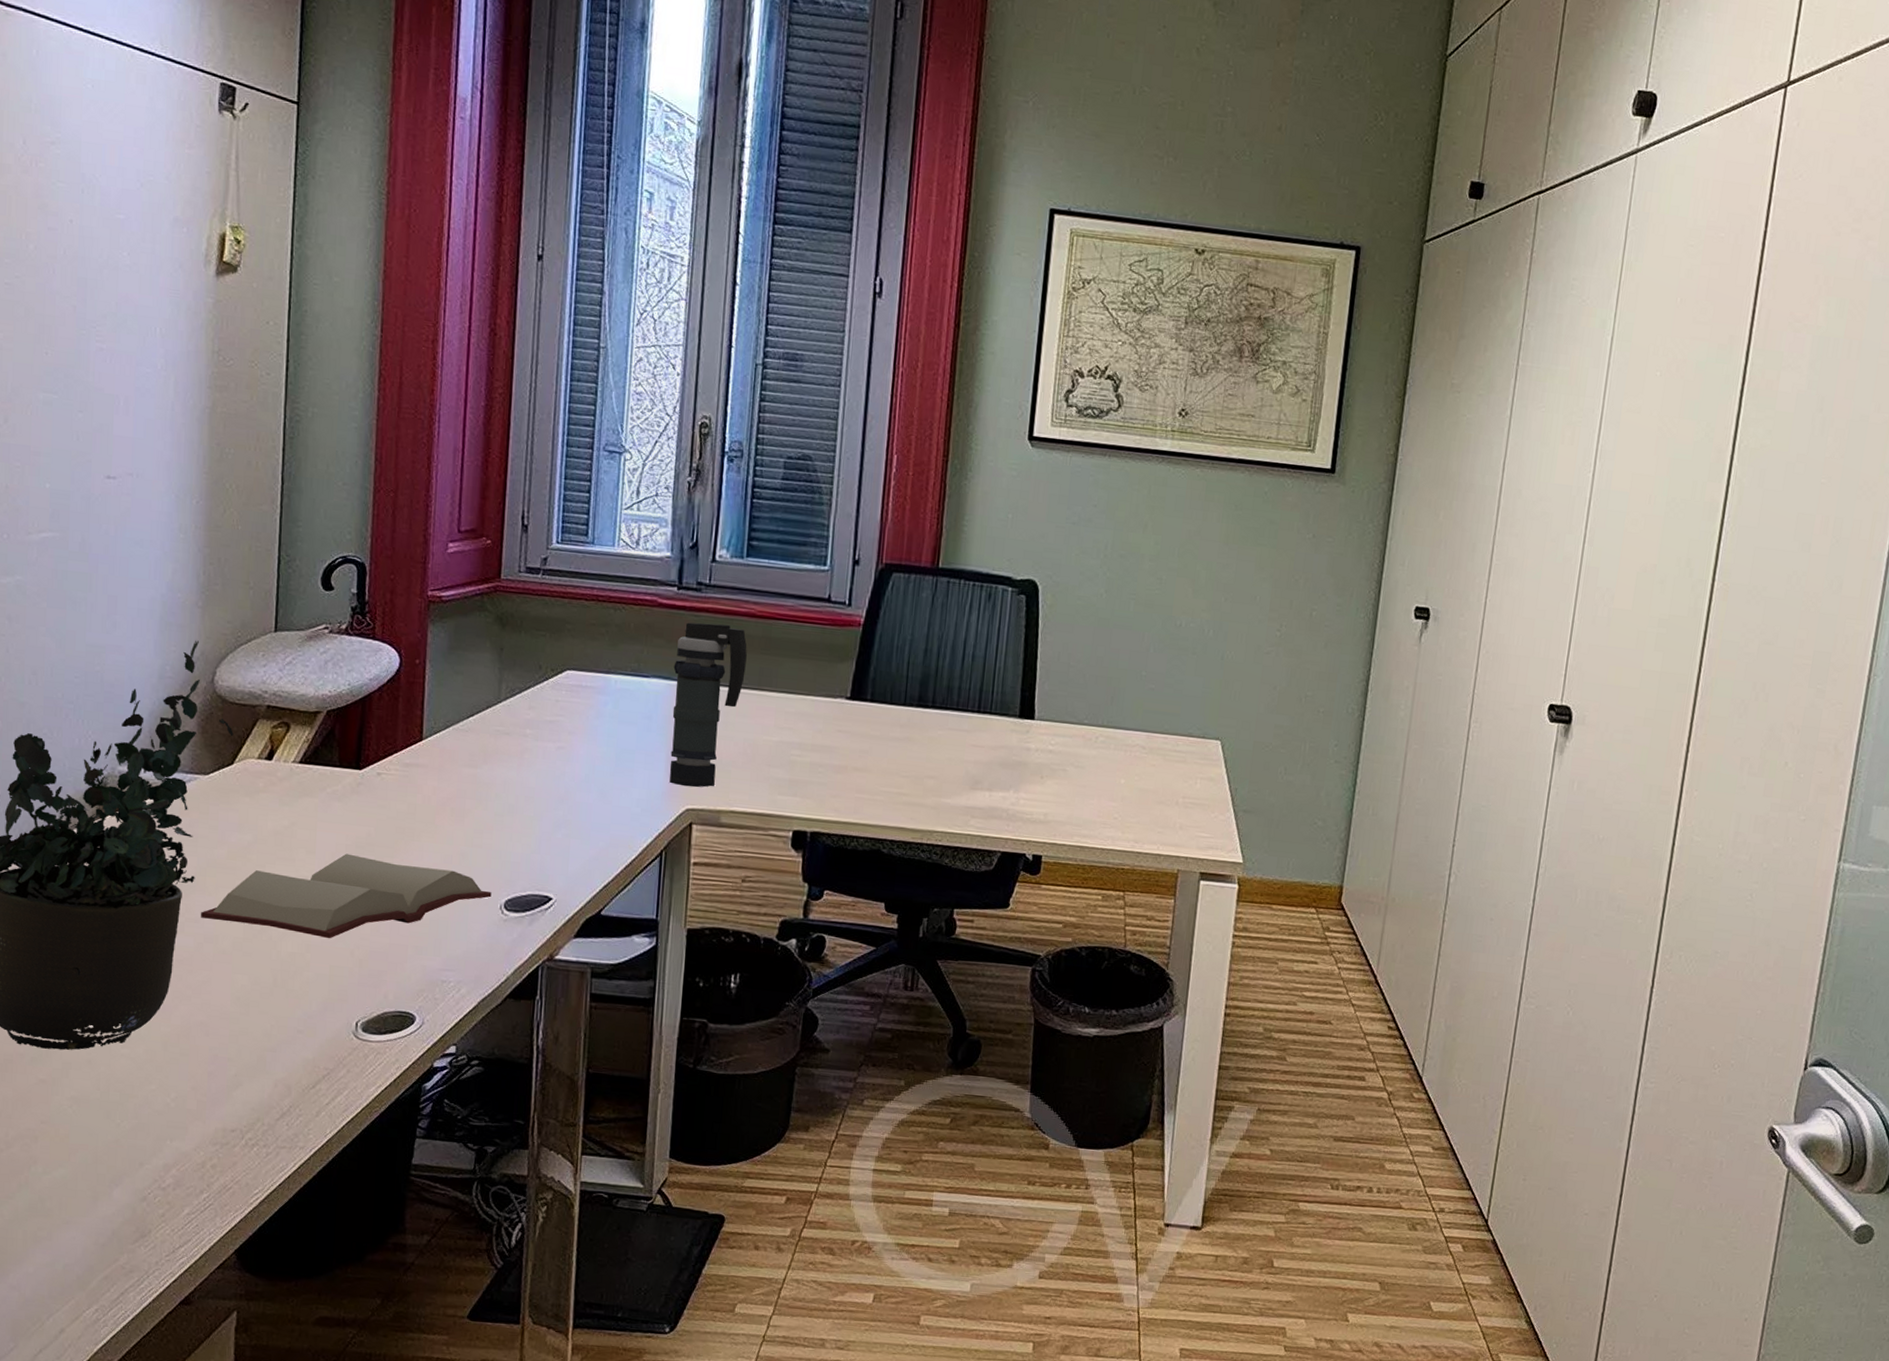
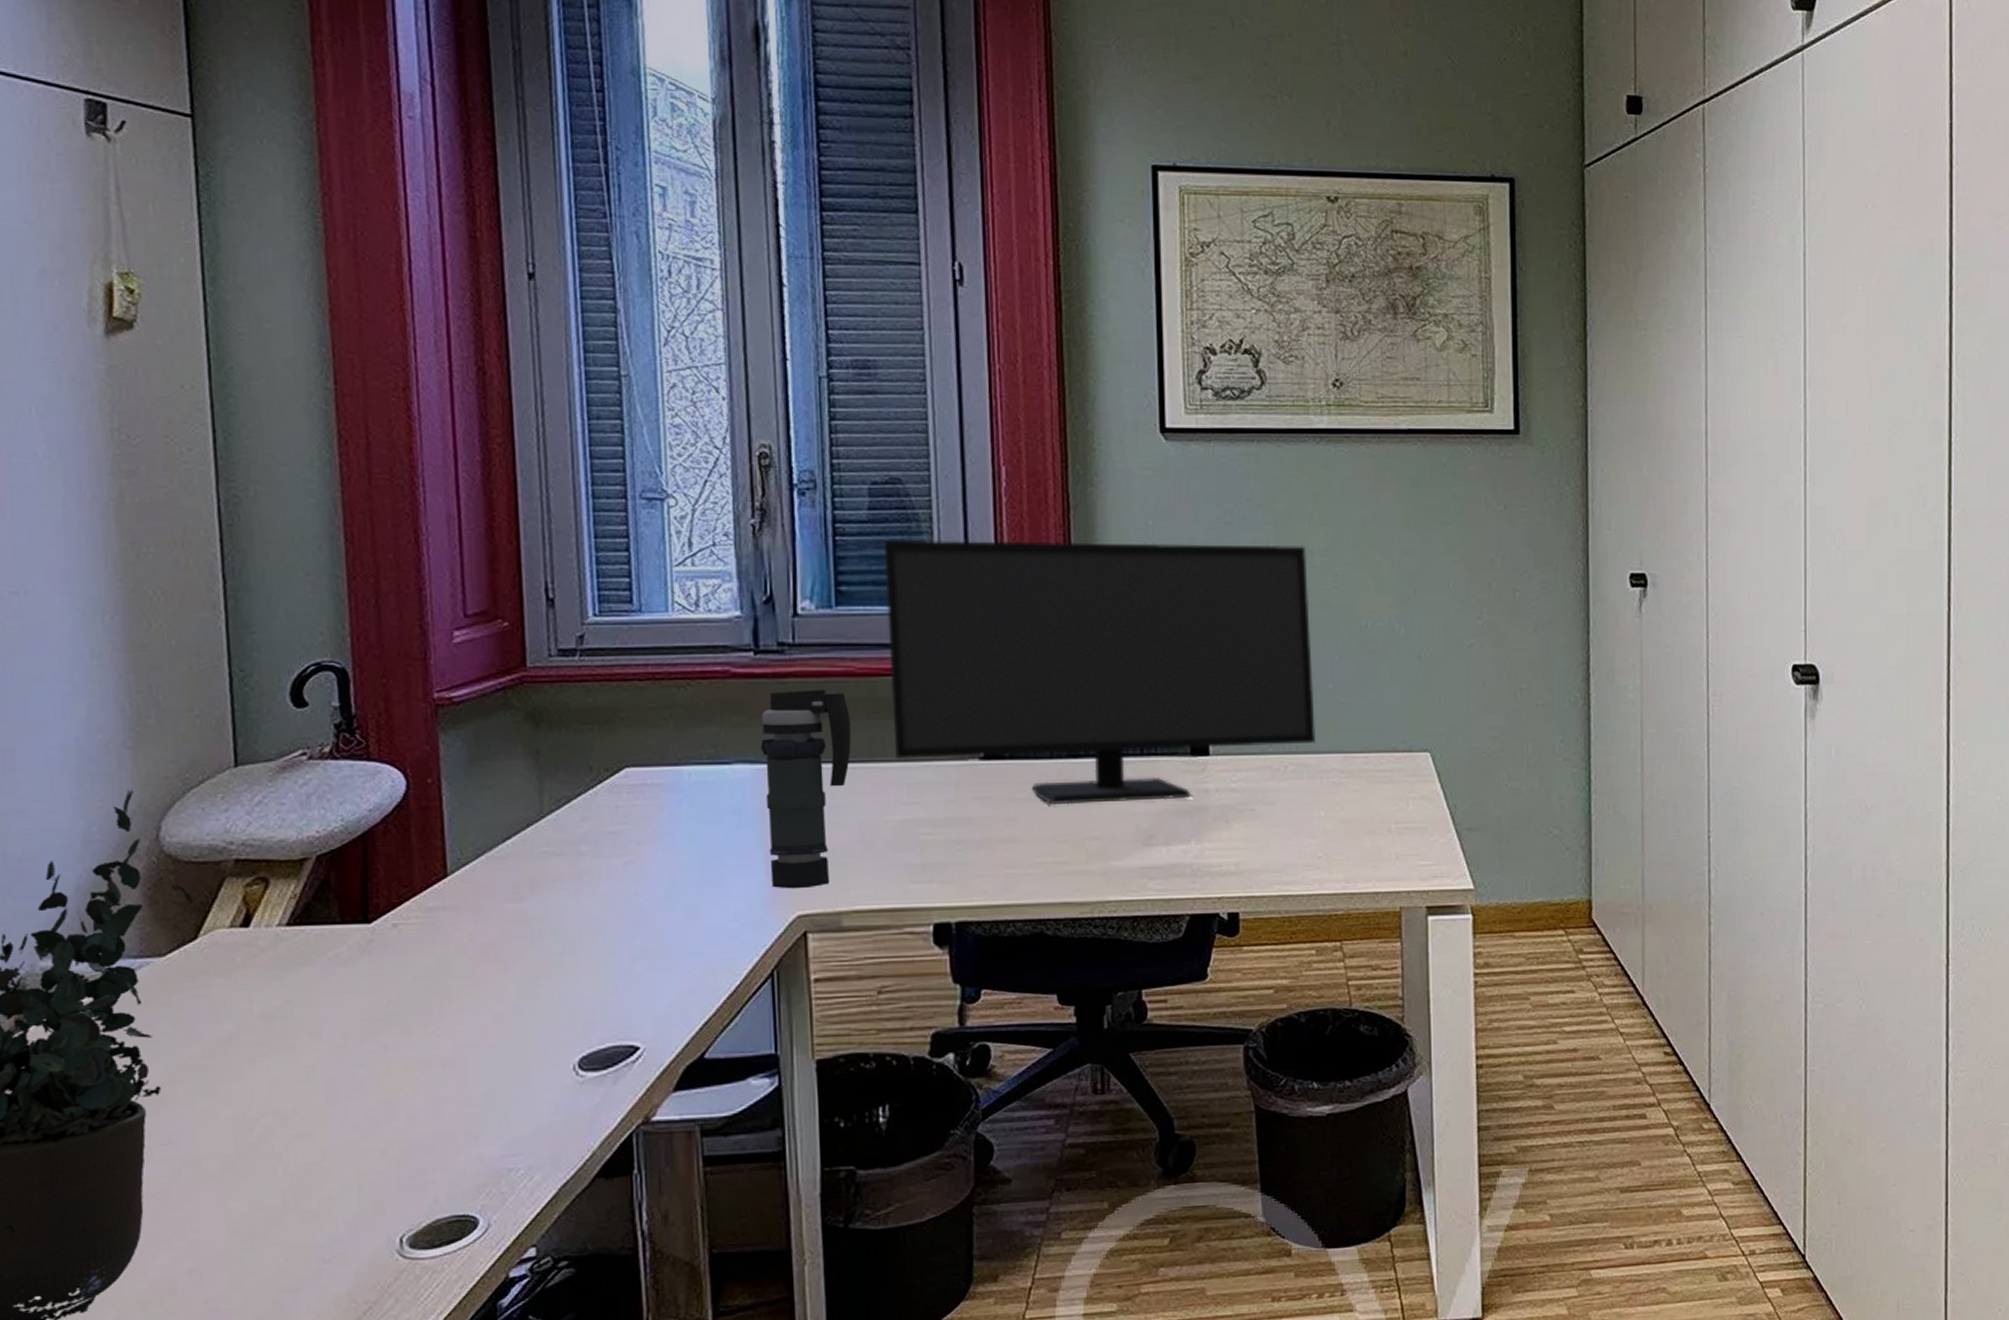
hardback book: present [201,853,492,939] -> none [174,1029,561,1139]
monitor: none [779,507,1138,754] -> present [883,539,1315,805]

